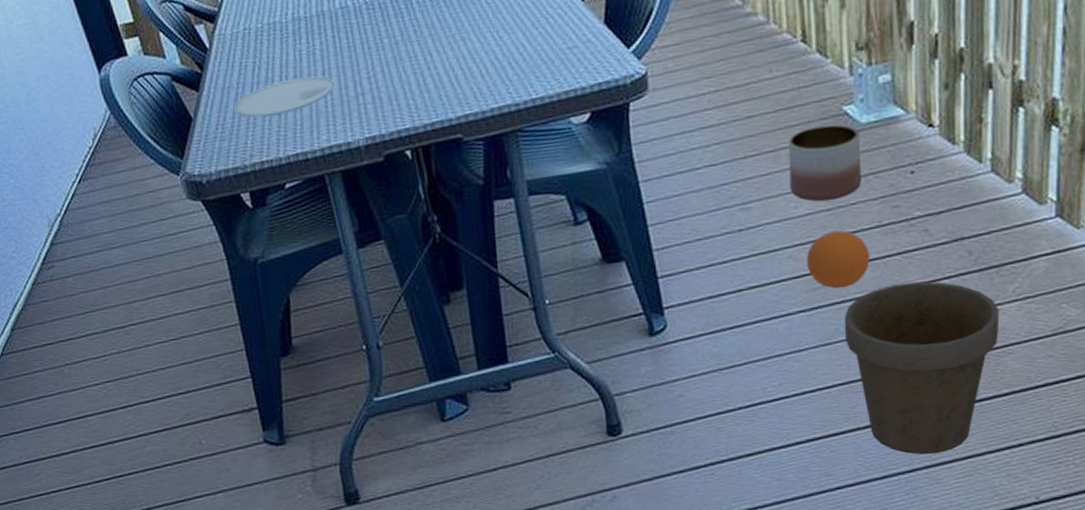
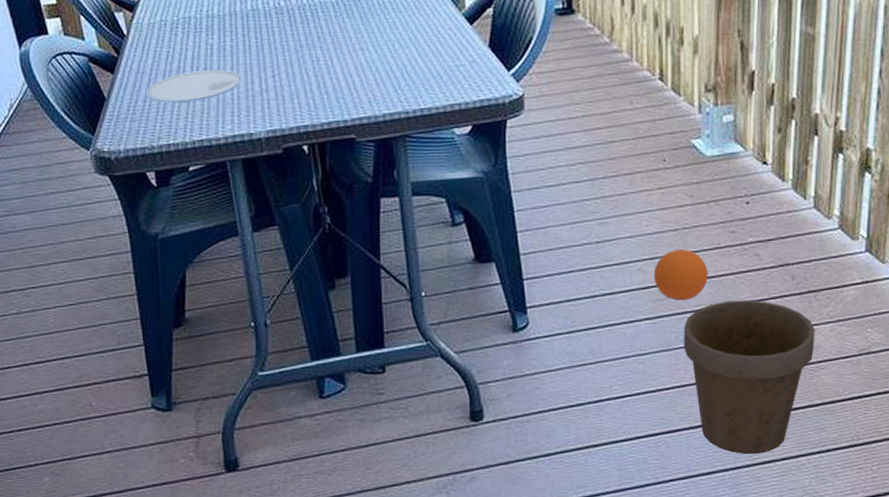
planter: present [788,124,861,202] -> none [643,154,705,223]

